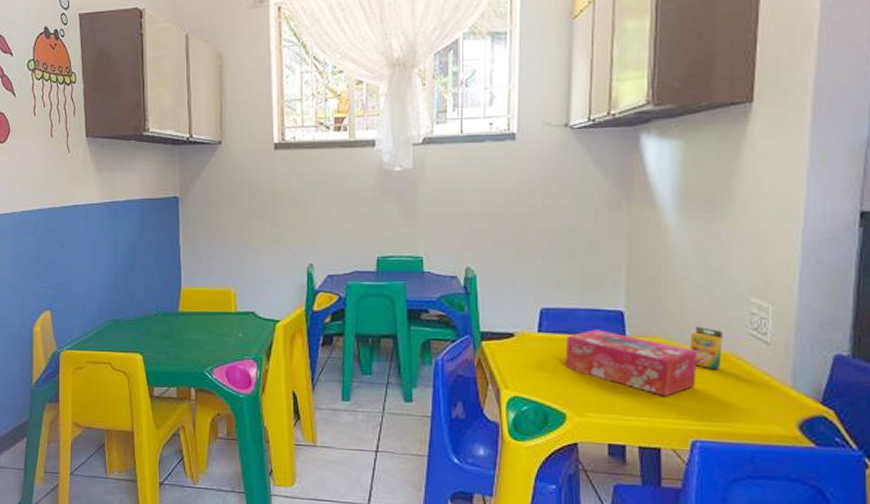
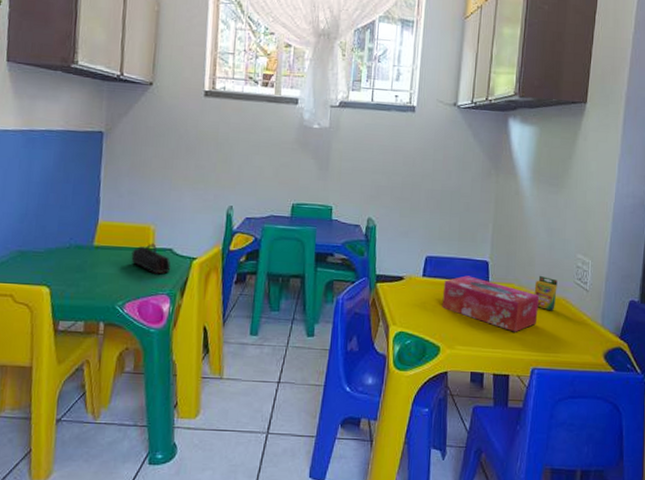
pencil case: none [215,307,255,339] -> present [131,243,171,274]

